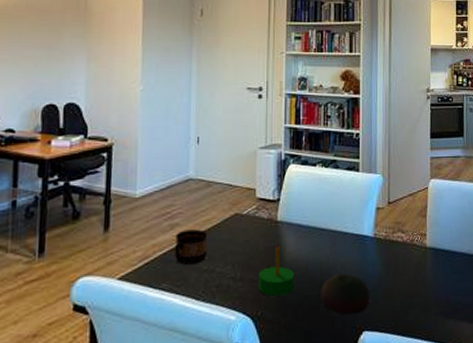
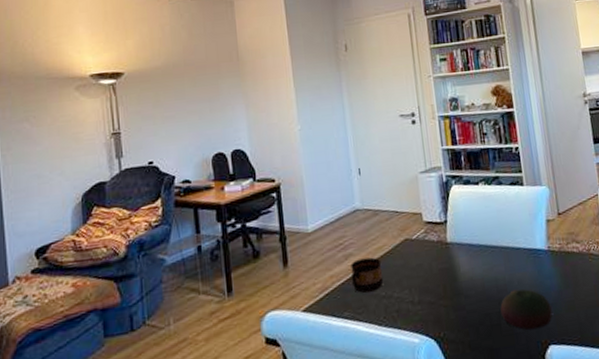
candle: present [259,244,295,296] -> none [436,265,474,317]

